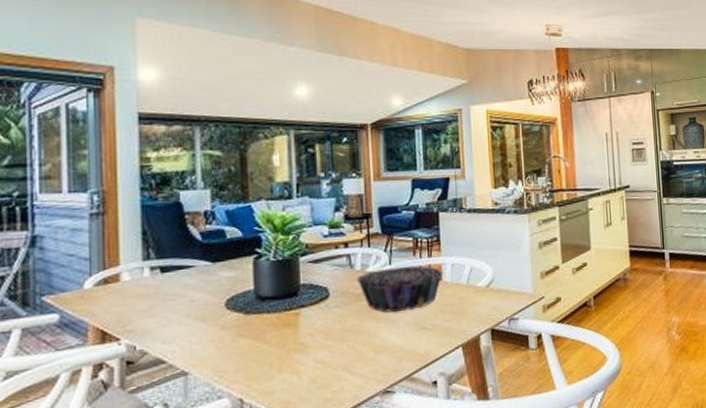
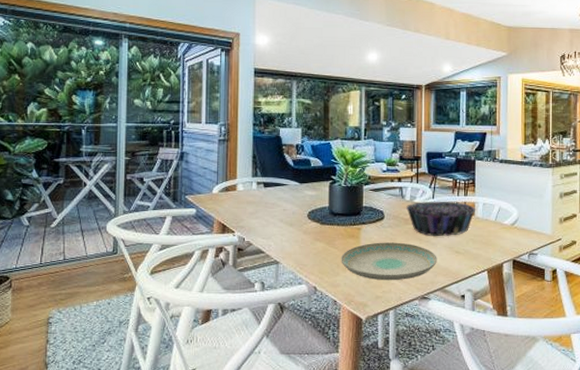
plate: none [274,325,400,378] -> present [341,242,437,281]

